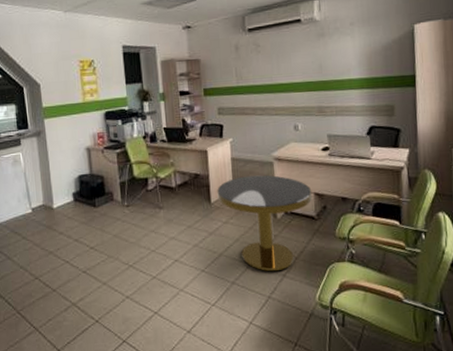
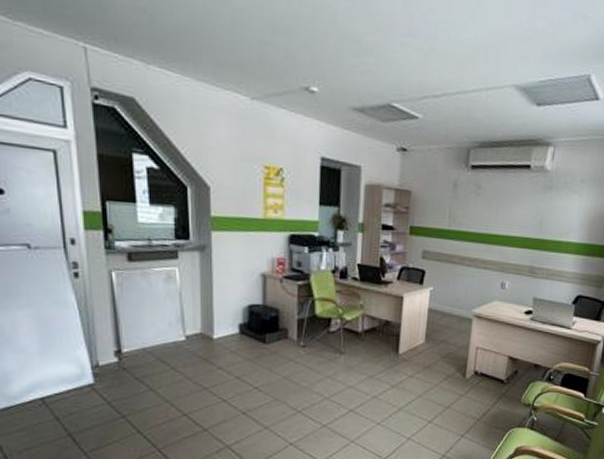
side table: present [217,175,313,271] -> none [406,330,507,430]

